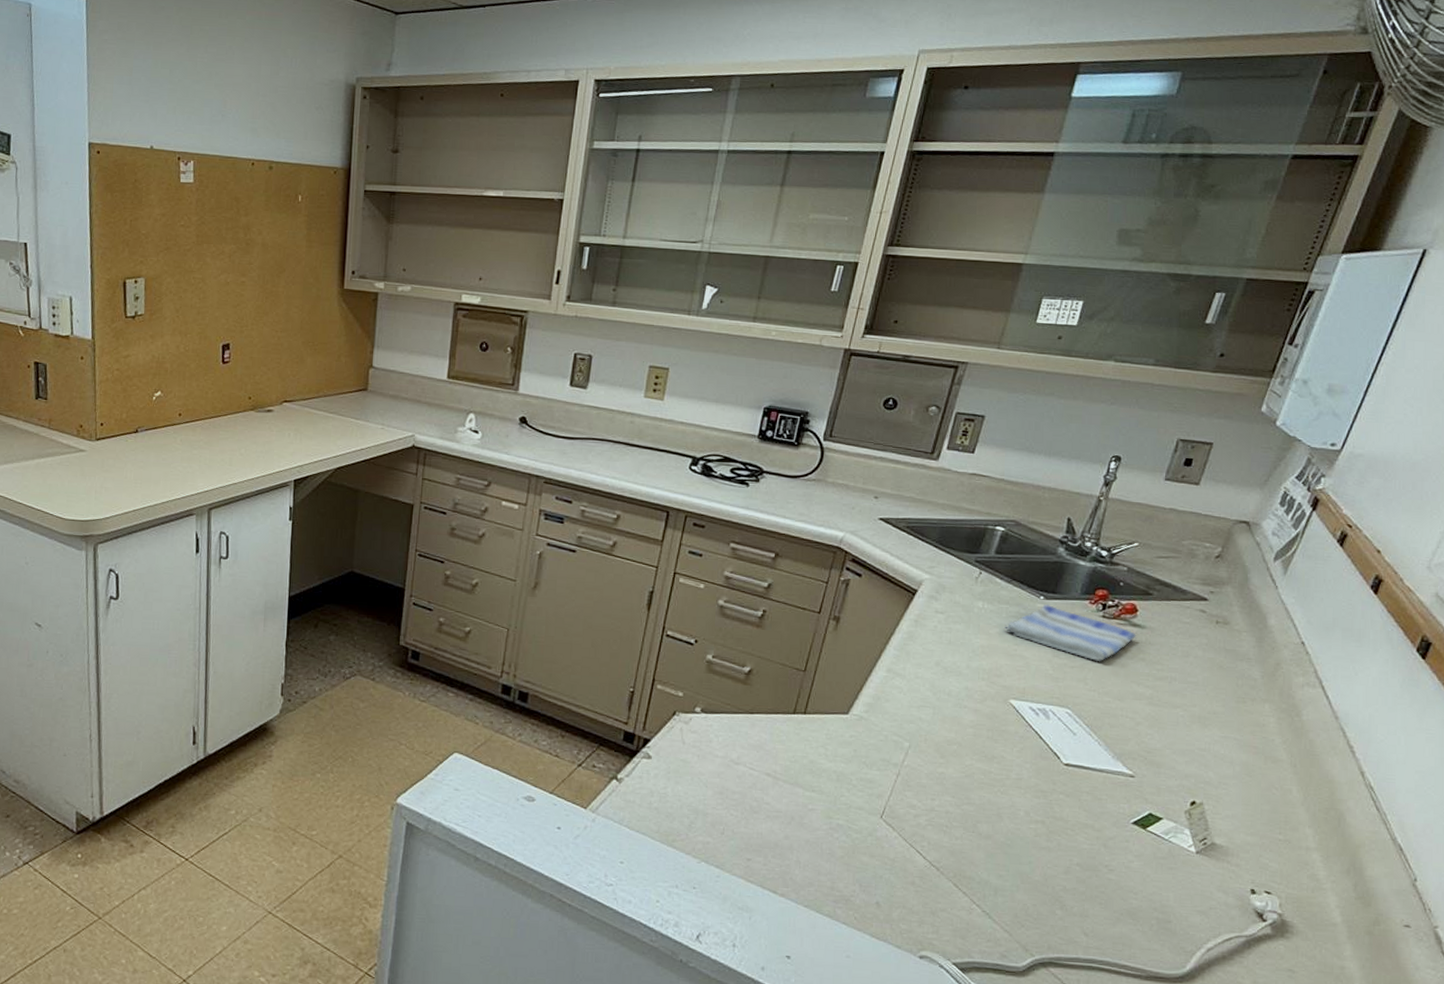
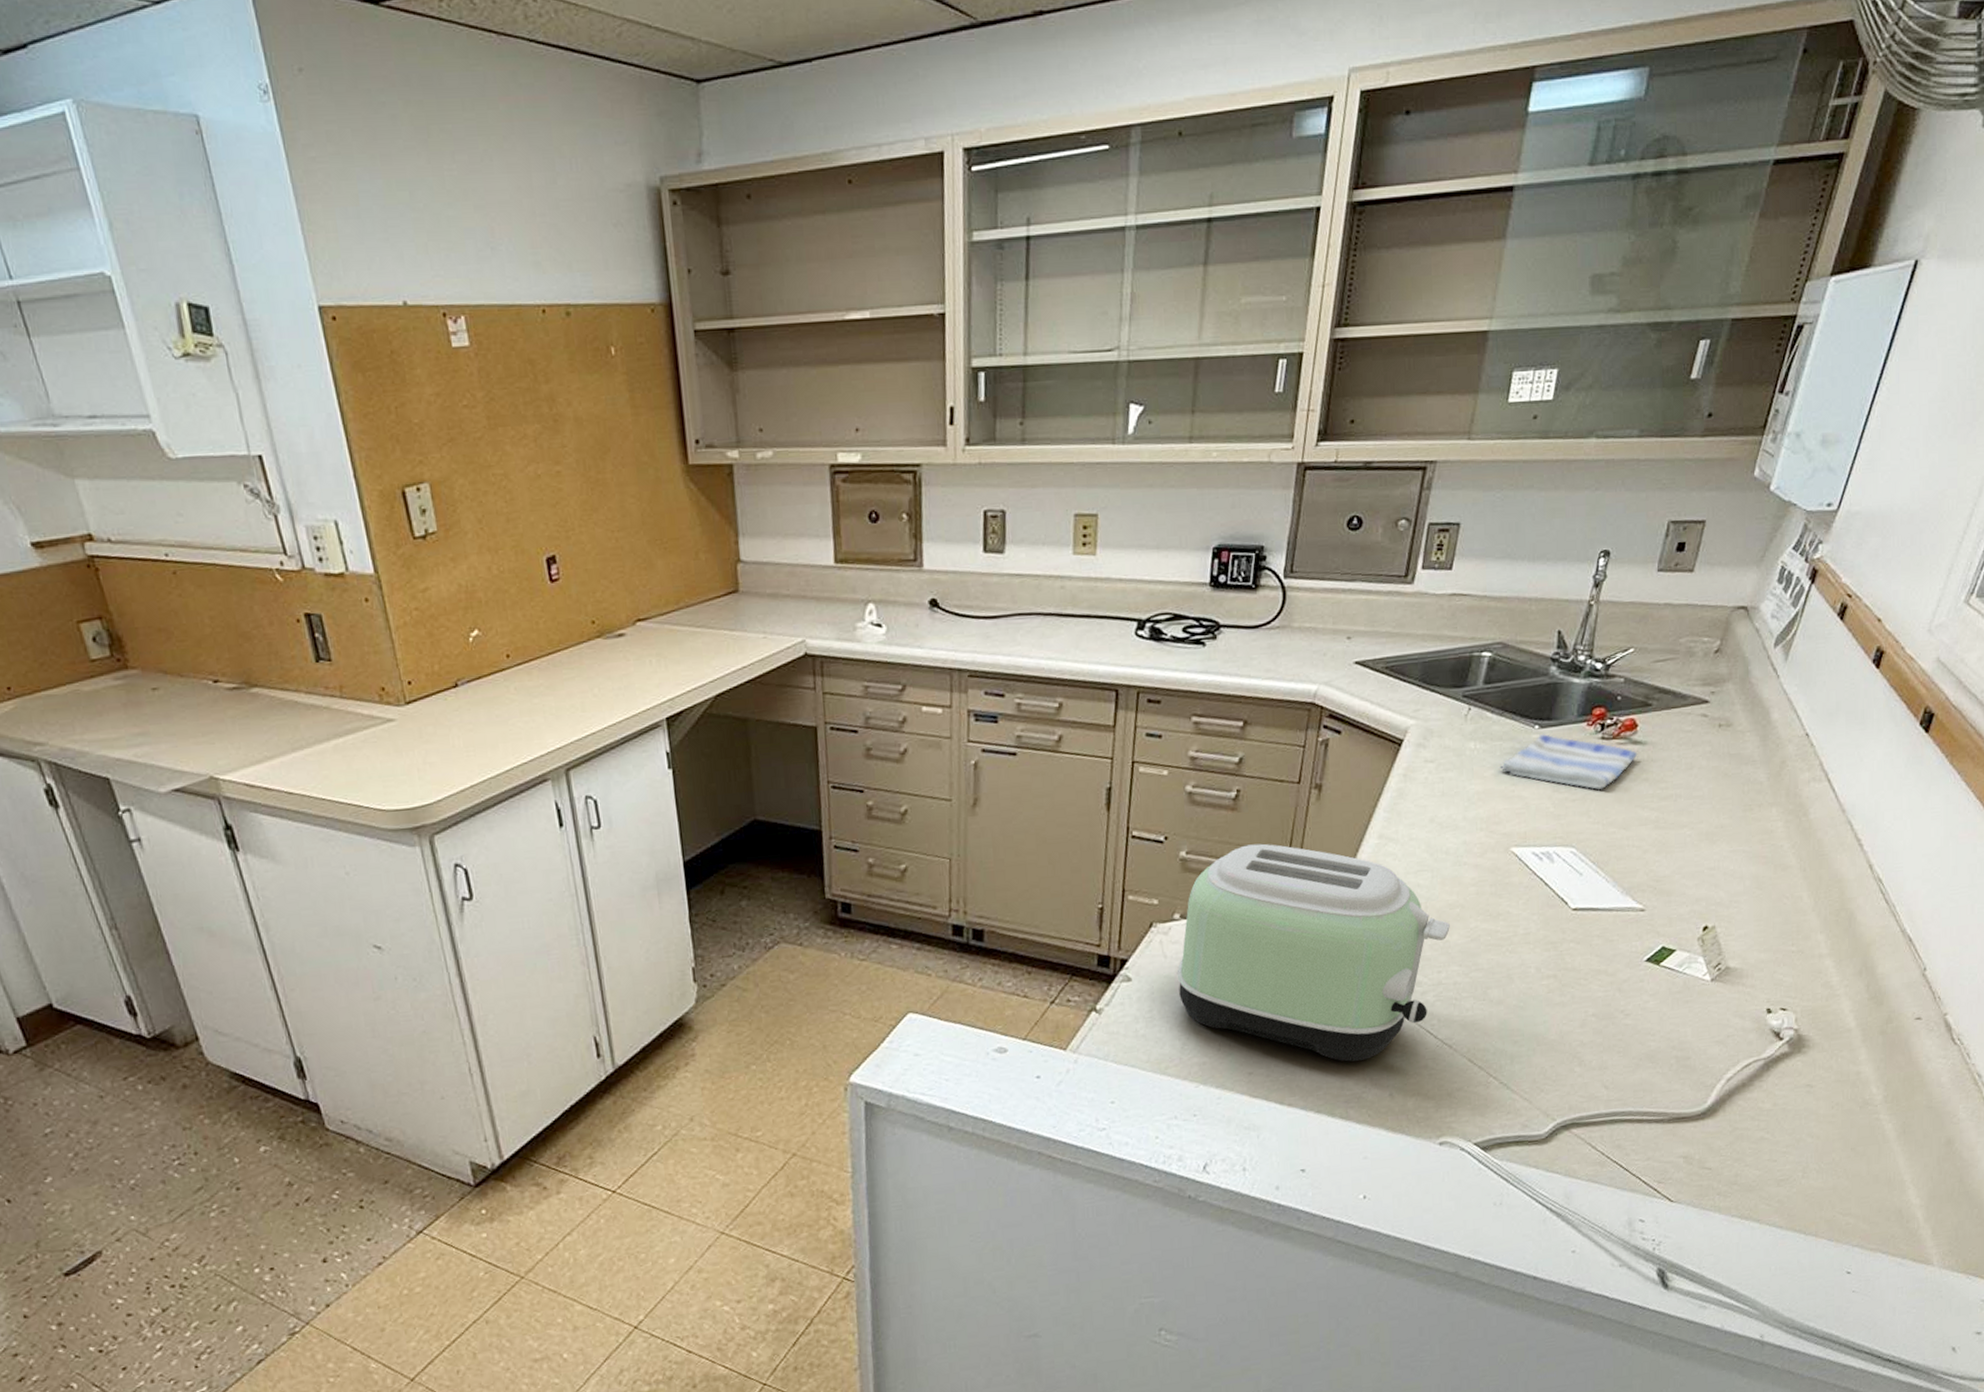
toaster: none [692,658,947,867] -> present [1176,843,1450,1062]

